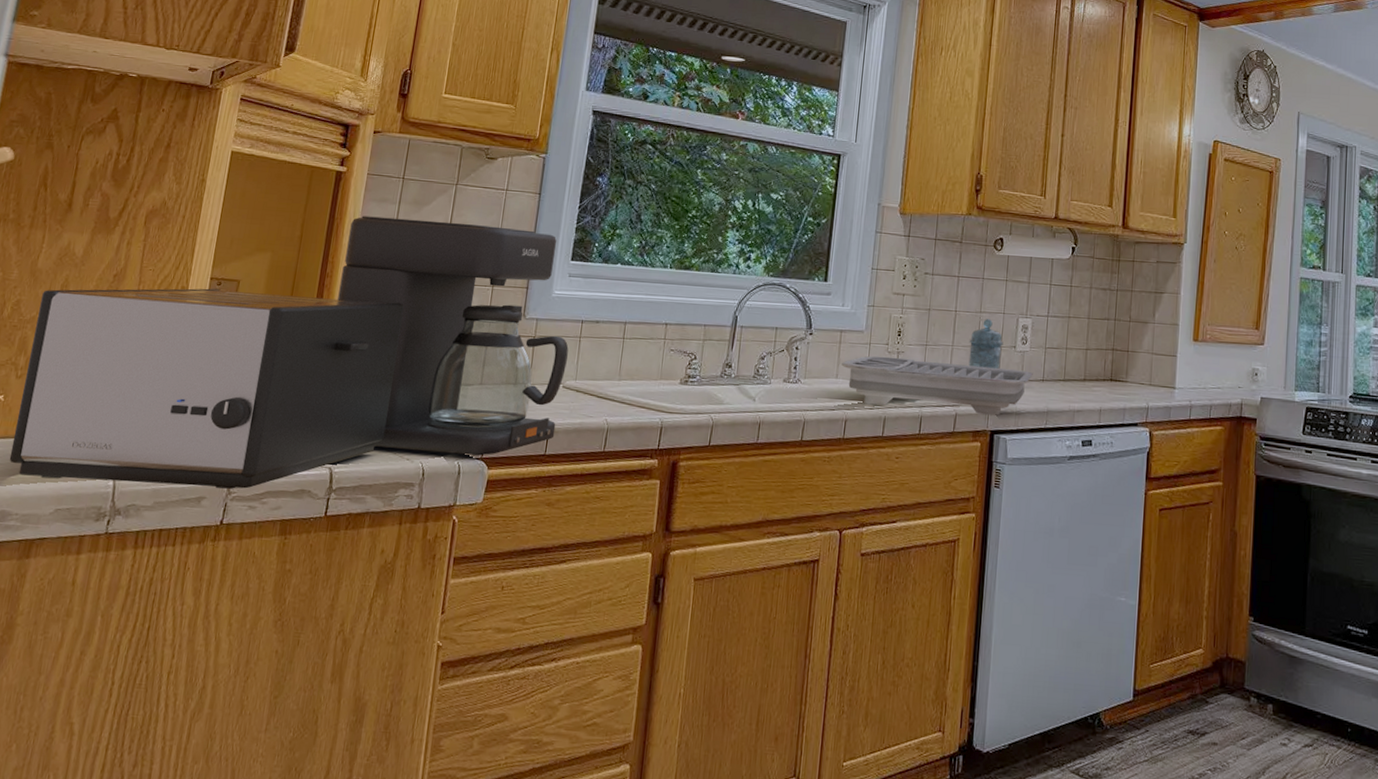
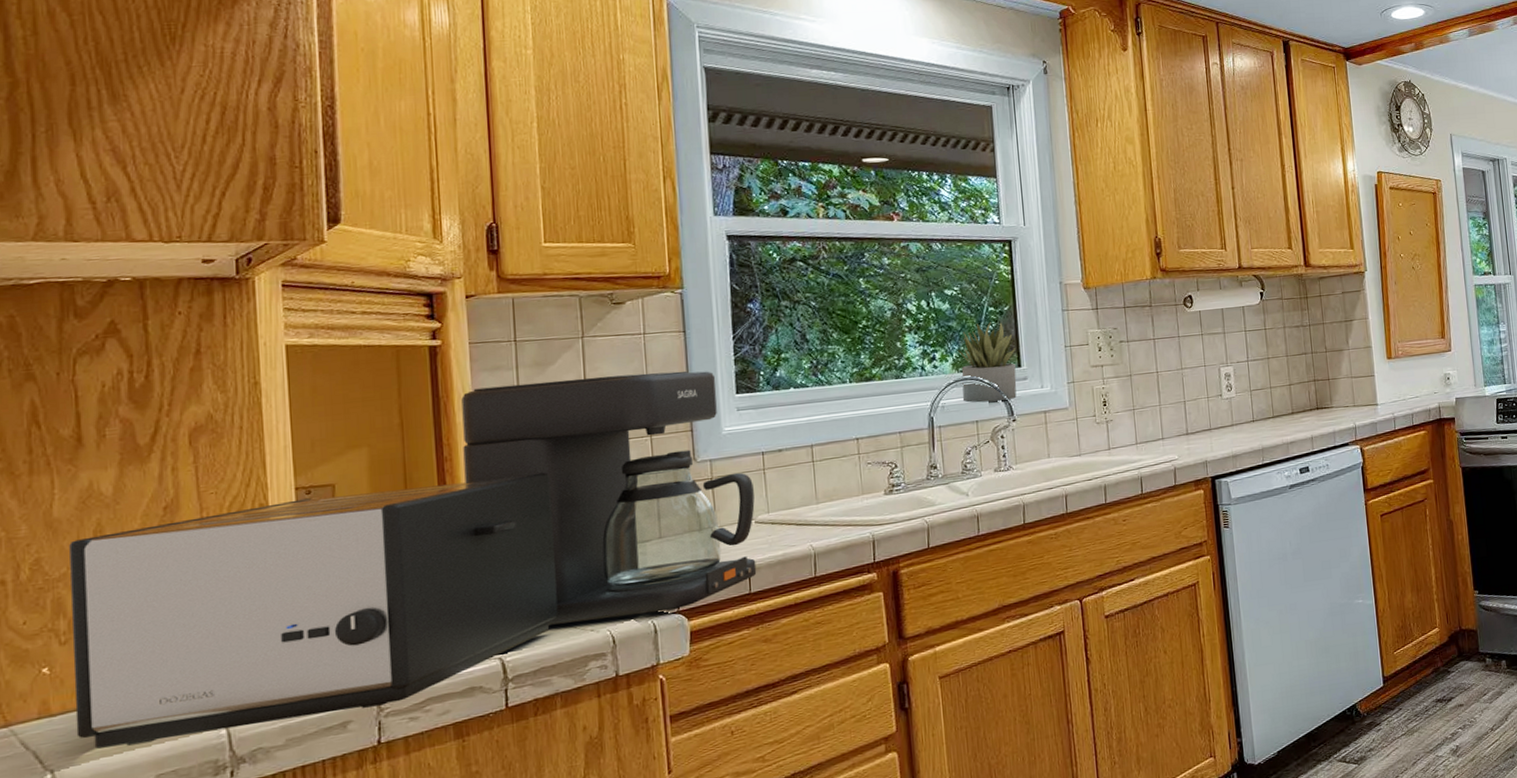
succulent plant: none [767,231,826,313] -> present [958,322,1017,403]
dish rack: present [841,356,1033,416] -> none [1051,415,1243,477]
canister: present [968,319,1003,369] -> none [1175,374,1210,422]

